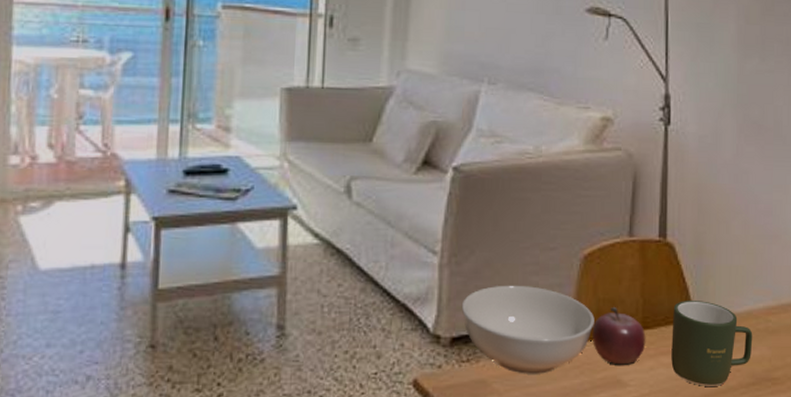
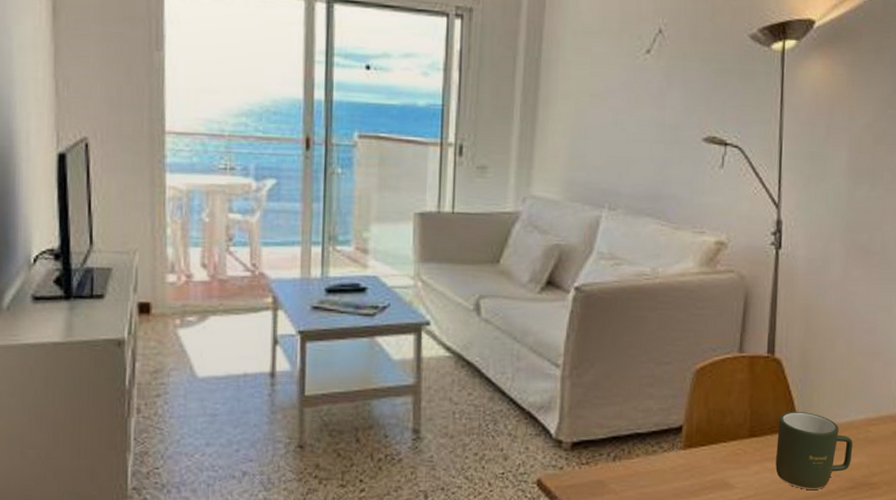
bowl: present [461,285,595,374] -> none [581,395,705,476]
fruit: present [592,307,646,365] -> none [702,417,753,469]

